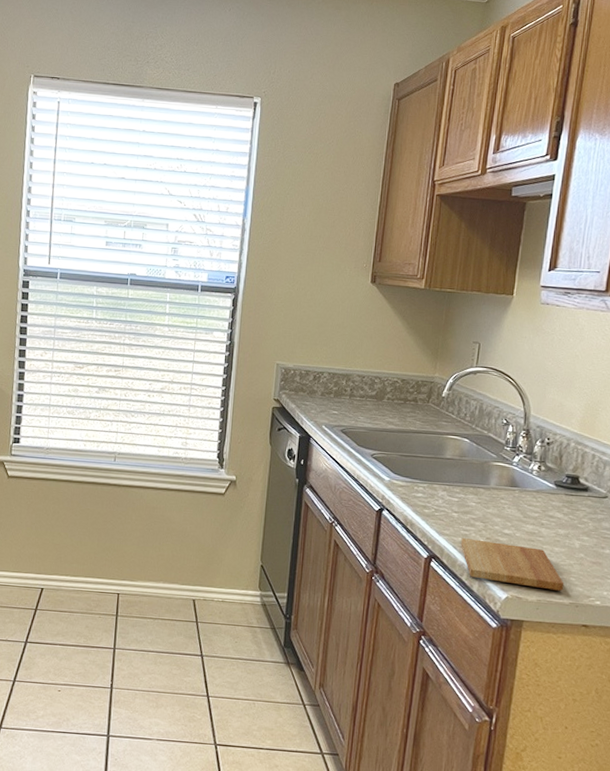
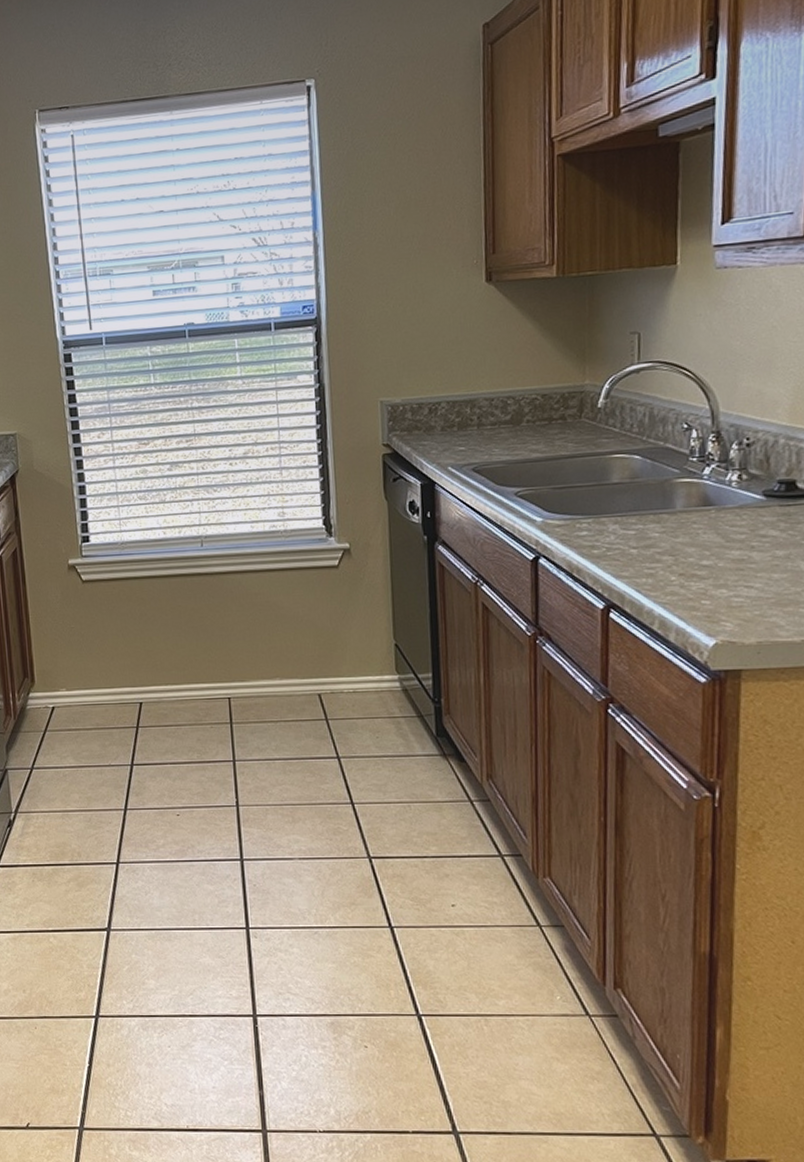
cutting board: present [461,538,564,591] -> none [646,577,792,628]

